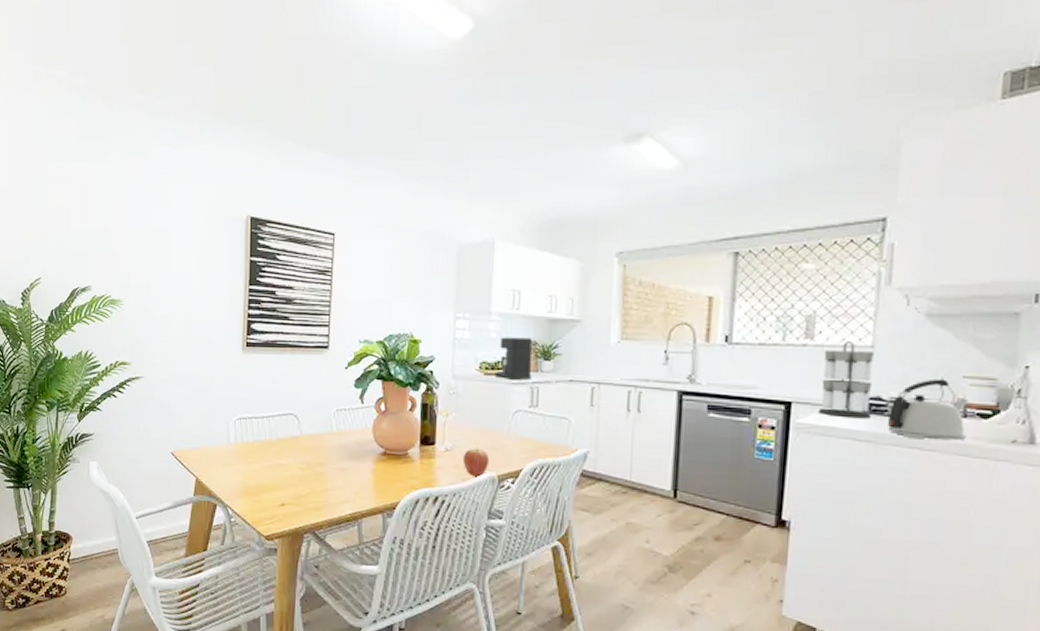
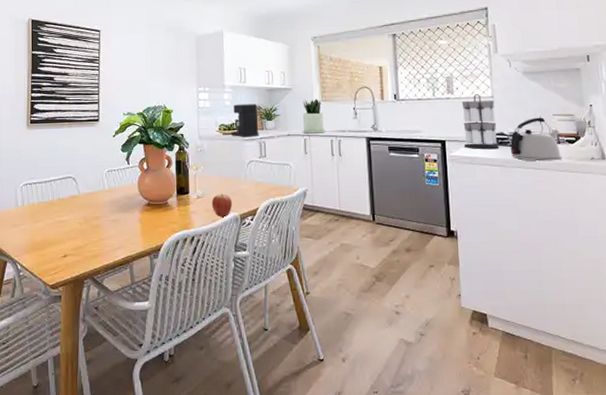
planter: none [589,334,623,382] -> present [302,98,327,134]

